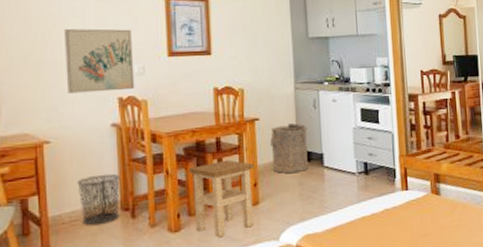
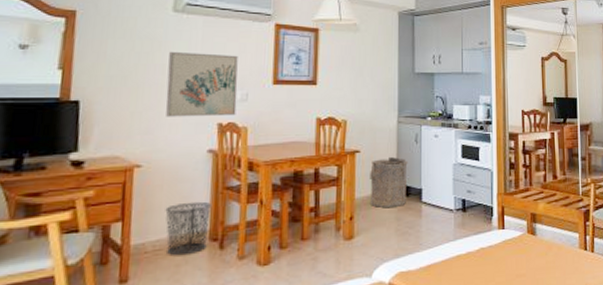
stool: present [189,159,255,237] -> none [285,191,352,272]

